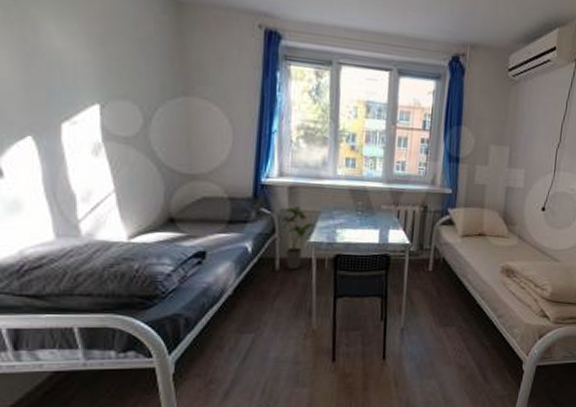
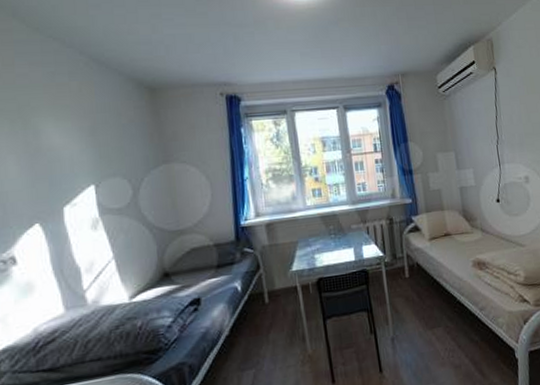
house plant: present [281,206,316,270] -> none [264,240,295,301]

